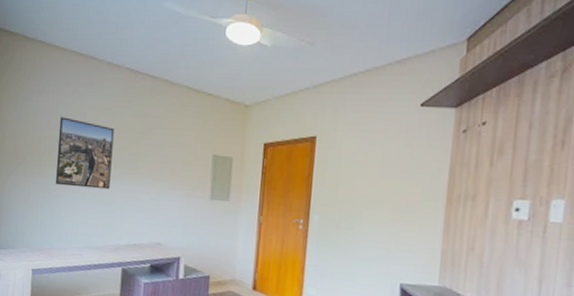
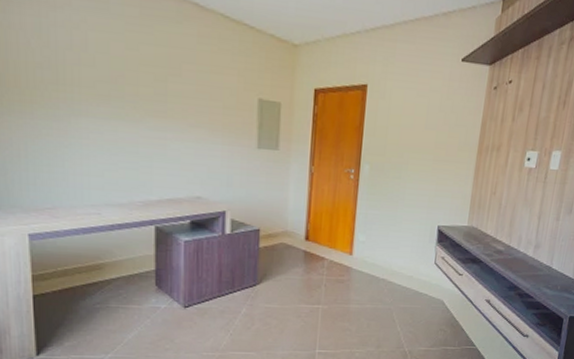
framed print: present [55,117,114,190] -> none [46,37,130,136]

